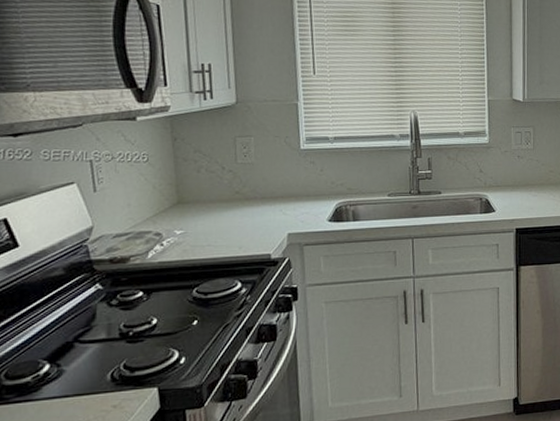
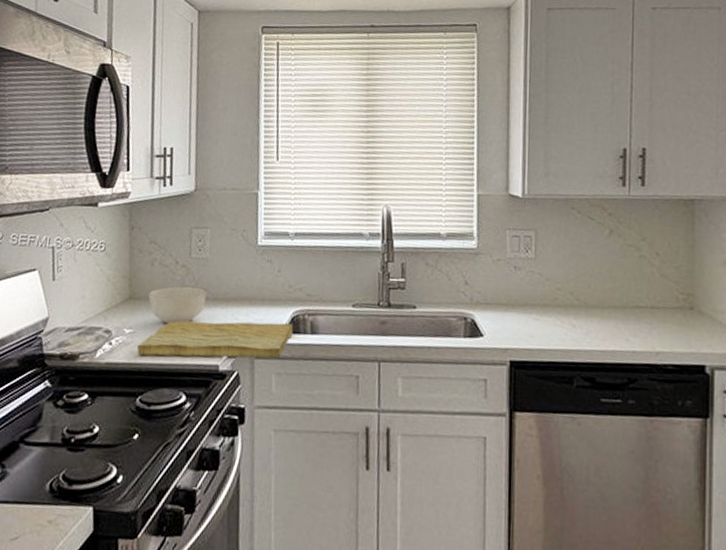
cutting board: none [190,214,338,253] -> present [137,321,294,359]
bowl: none [197,188,255,223] -> present [148,285,207,324]

